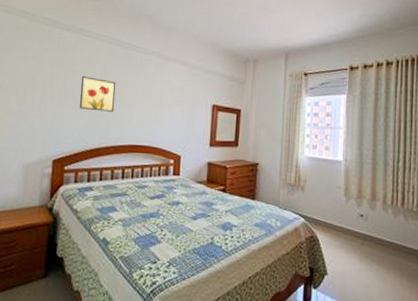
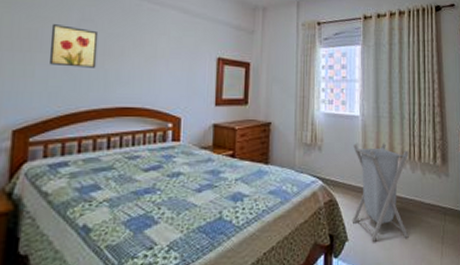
laundry hamper: none [331,186,392,278] -> present [352,143,409,242]

